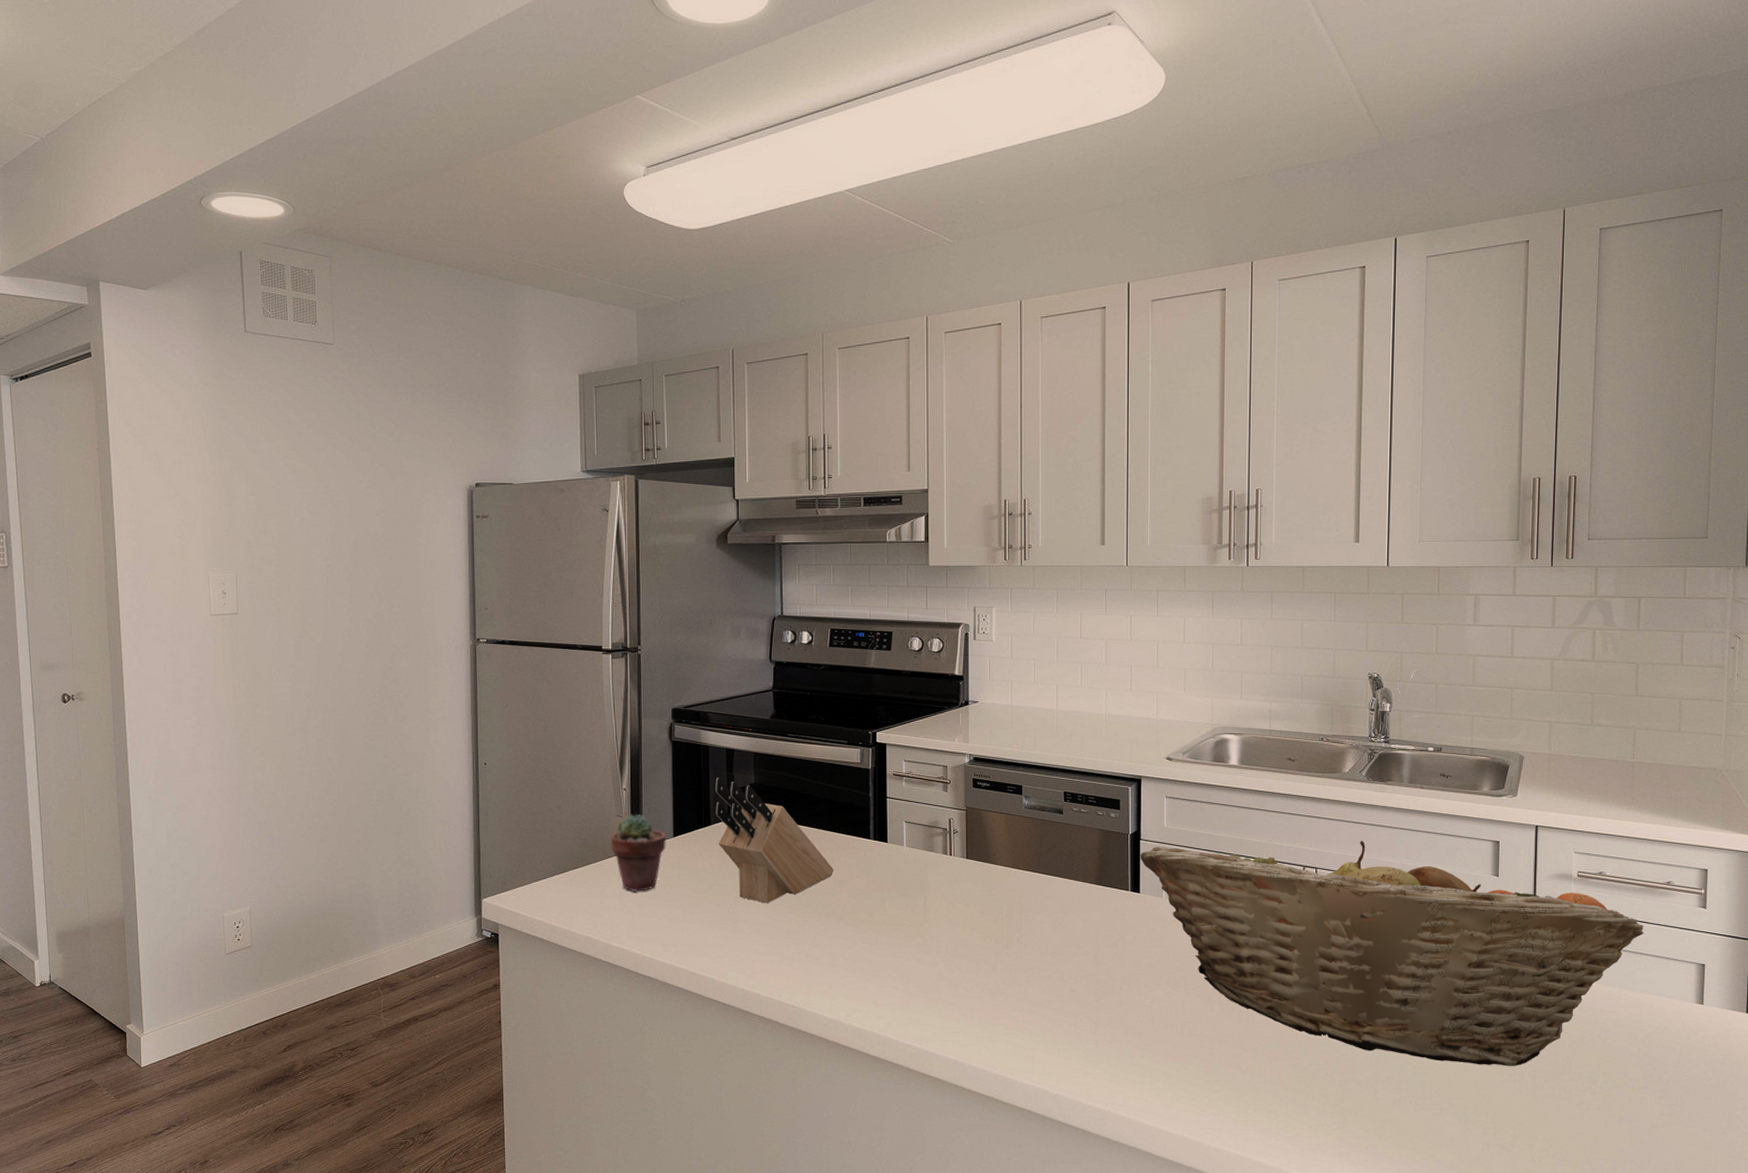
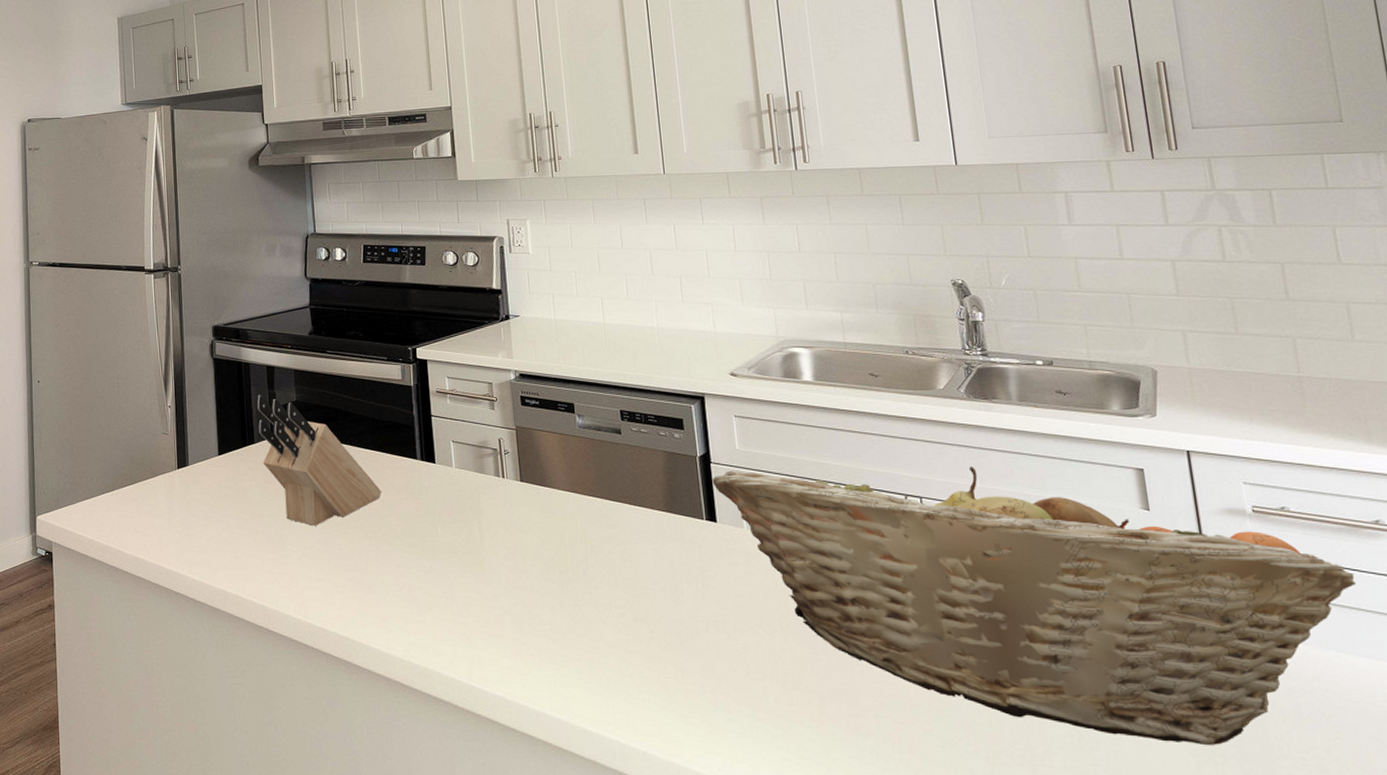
potted succulent: present [611,813,666,892] -> none [158,431,212,511]

